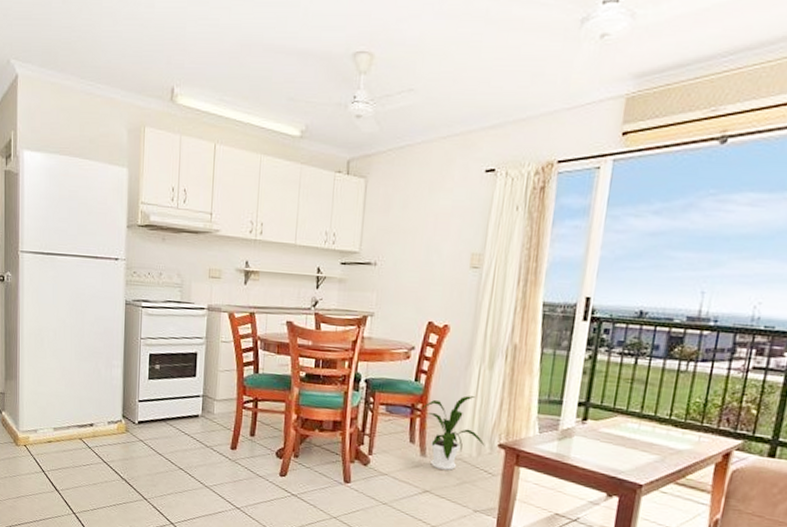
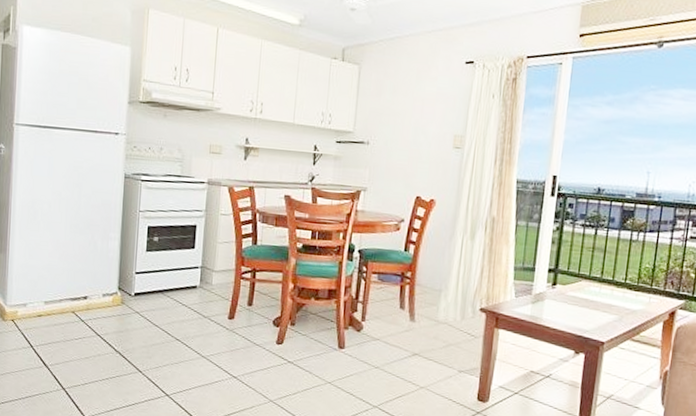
house plant: present [420,396,485,471] -> none [410,264,468,335]

